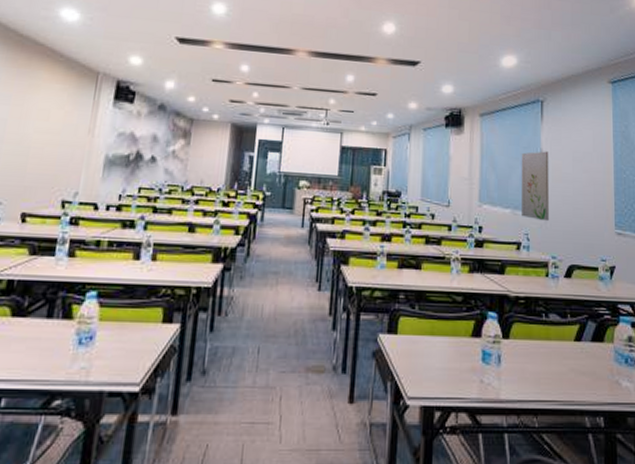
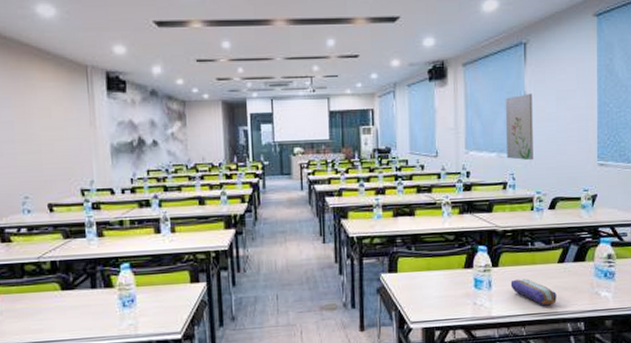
pencil case: none [522,356,573,392] -> present [510,278,557,306]

